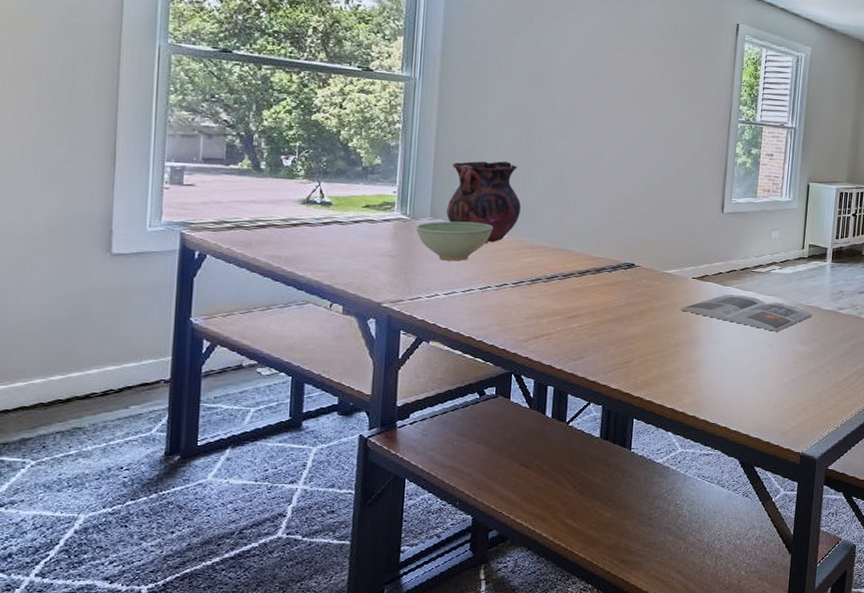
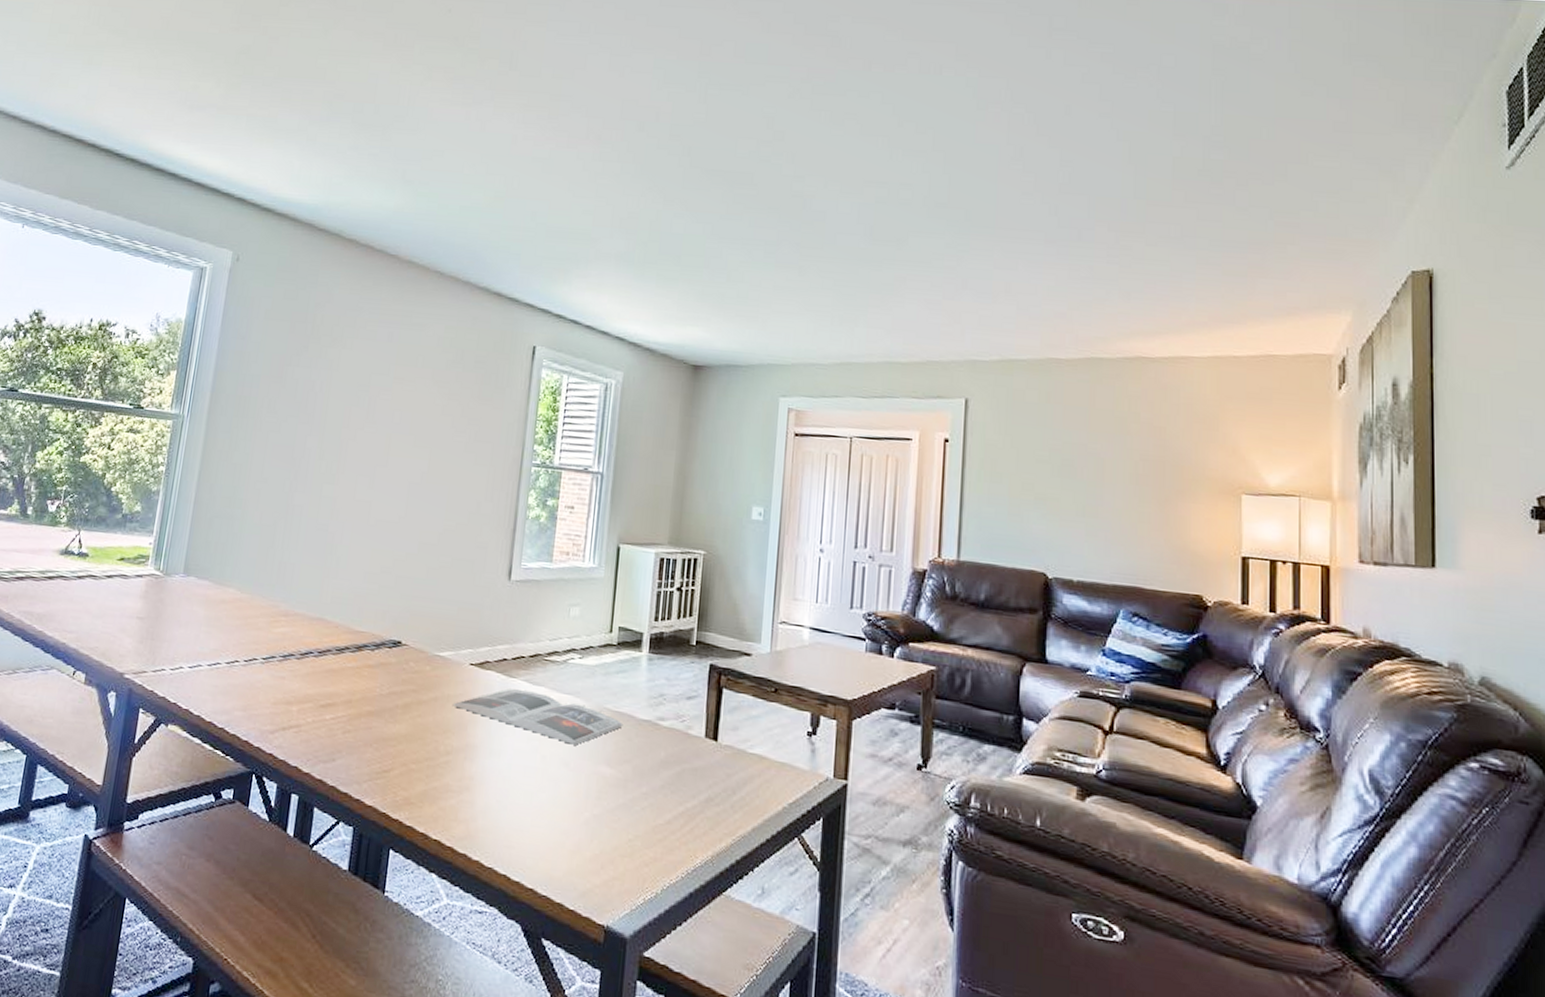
bowl: present [416,221,494,261] -> none [167,579,248,628]
vase: present [446,161,521,244] -> none [200,509,279,608]

